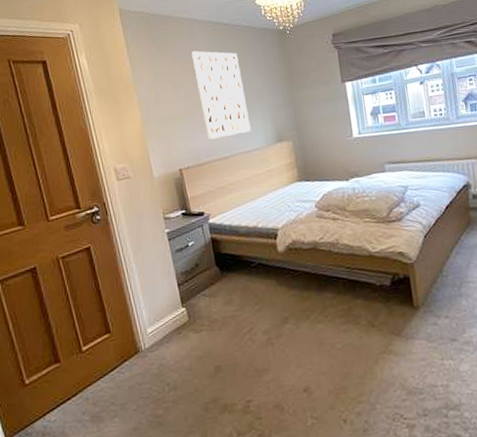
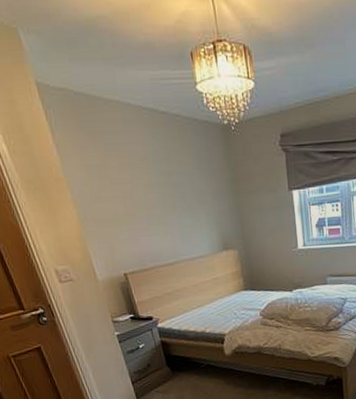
wall art: present [191,51,251,140] -> none [127,143,196,244]

